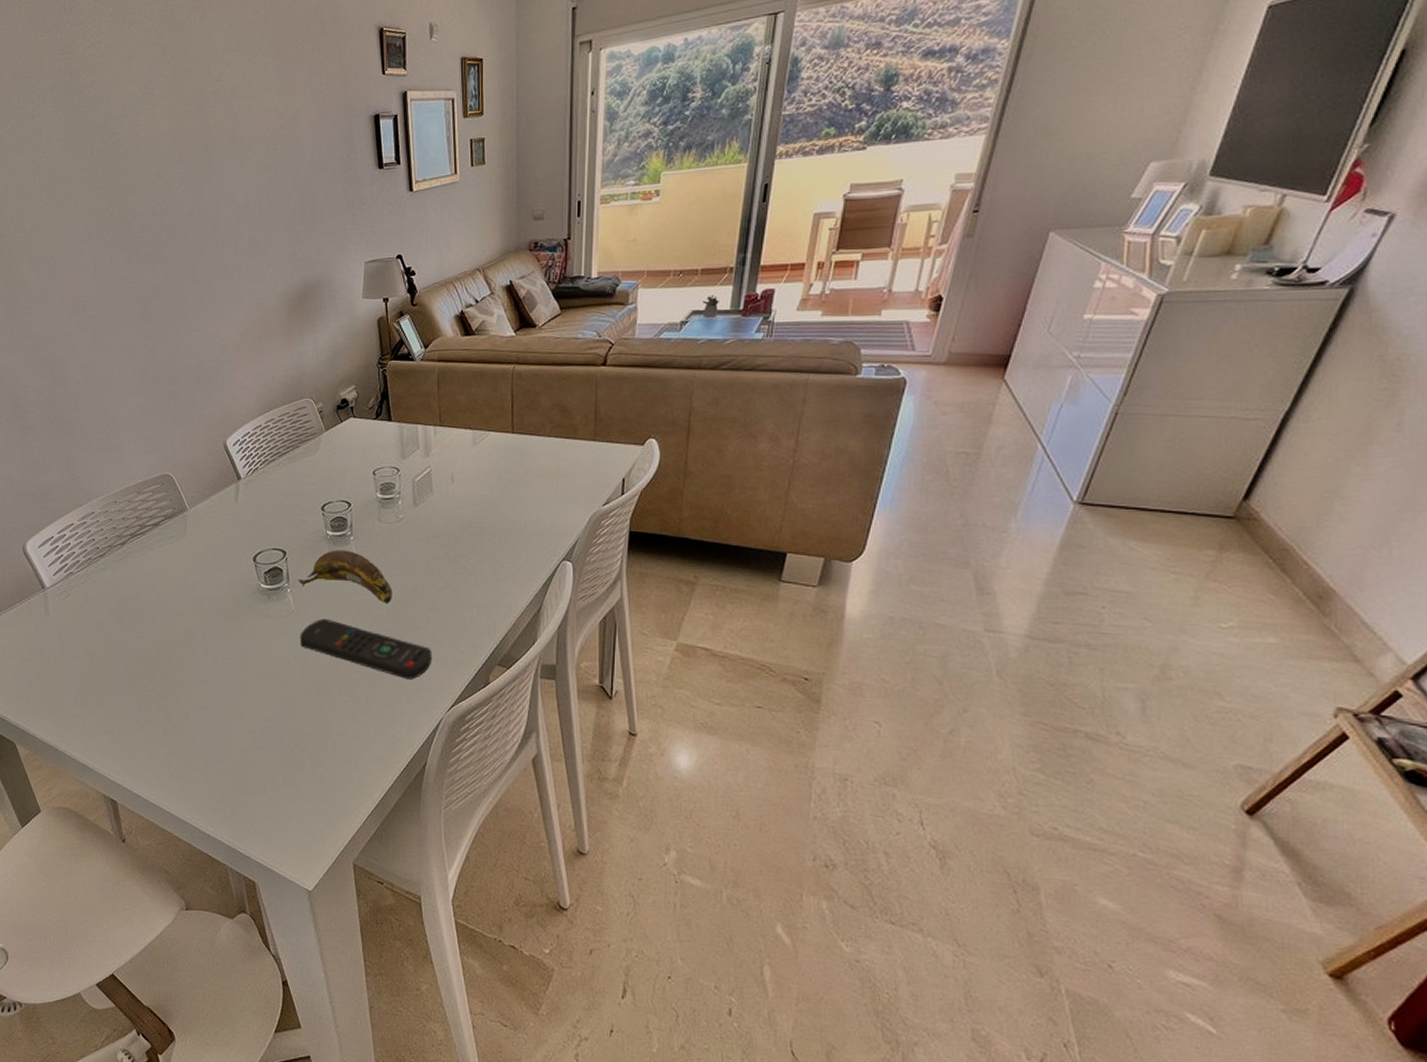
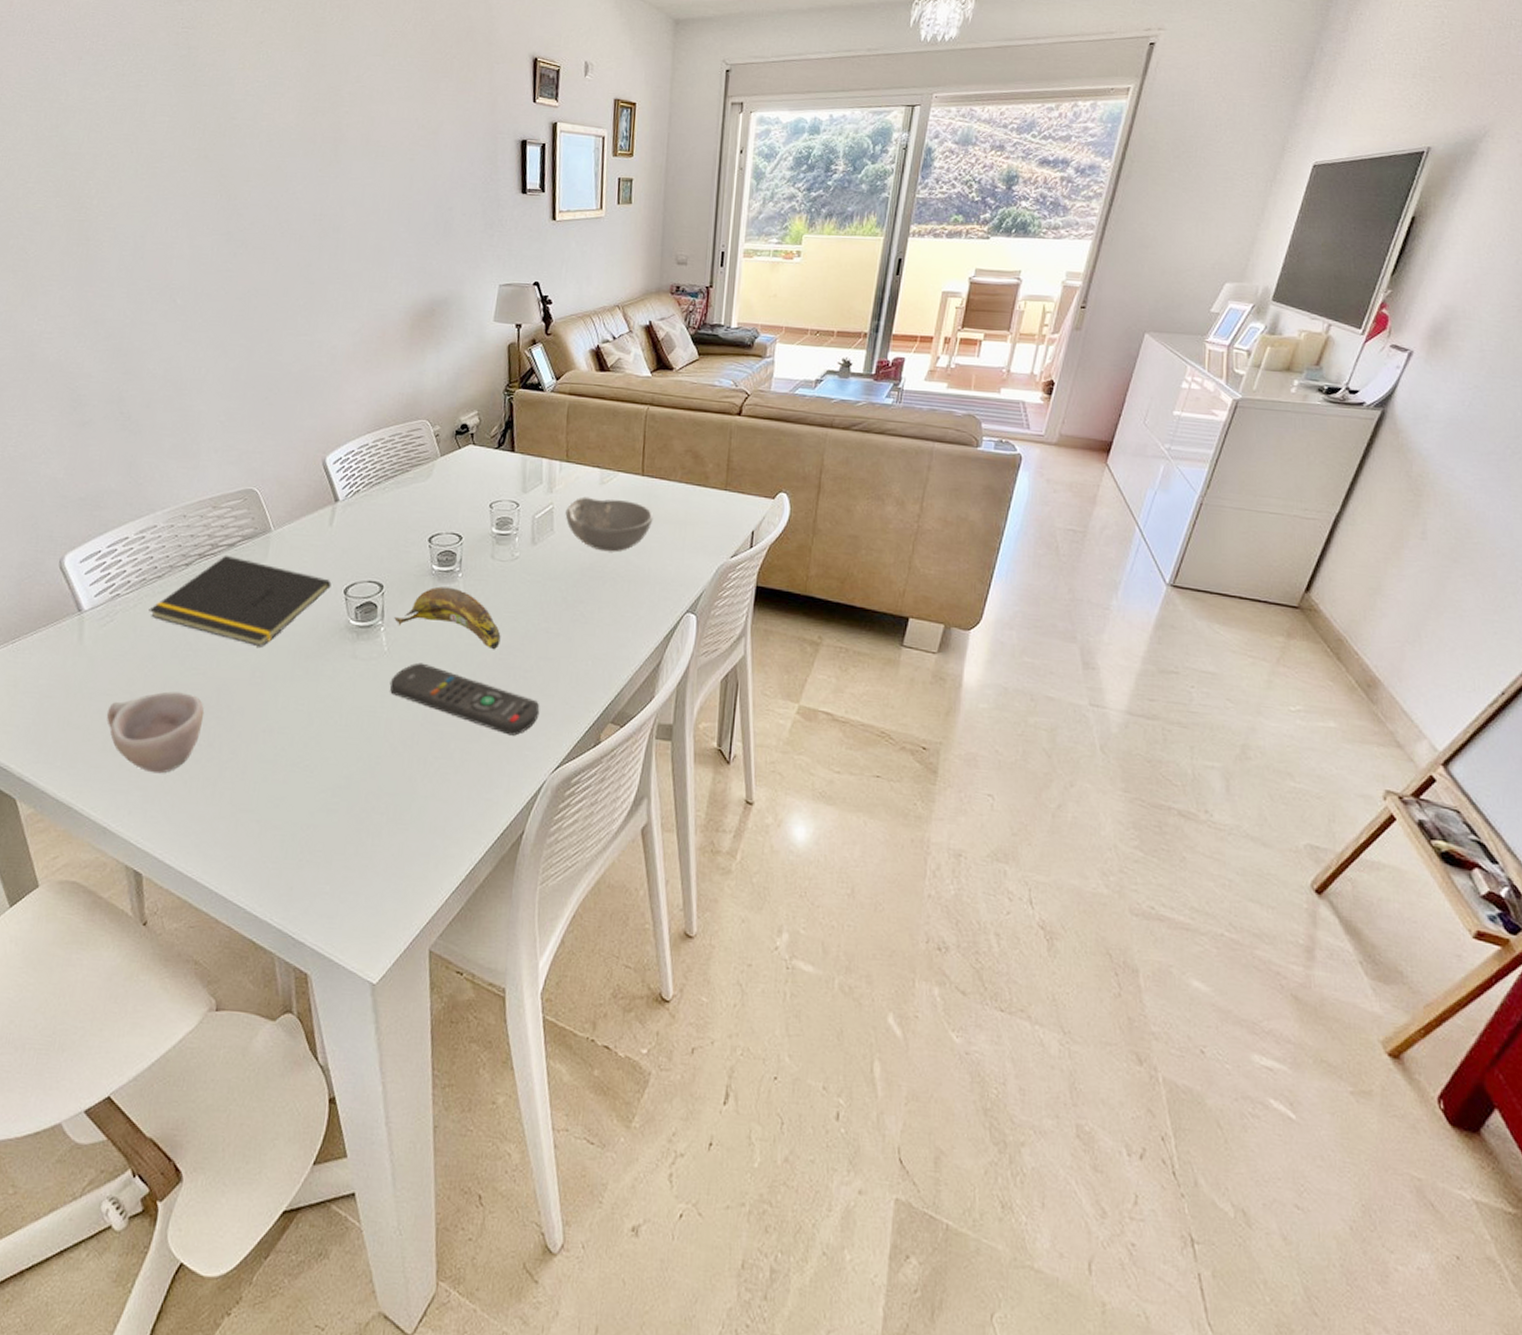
cup: none [74,652,150,720] -> present [106,691,205,774]
notepad: none [96,534,242,611] -> present [148,556,332,647]
bowl: none [442,458,526,508] -> present [565,496,654,552]

